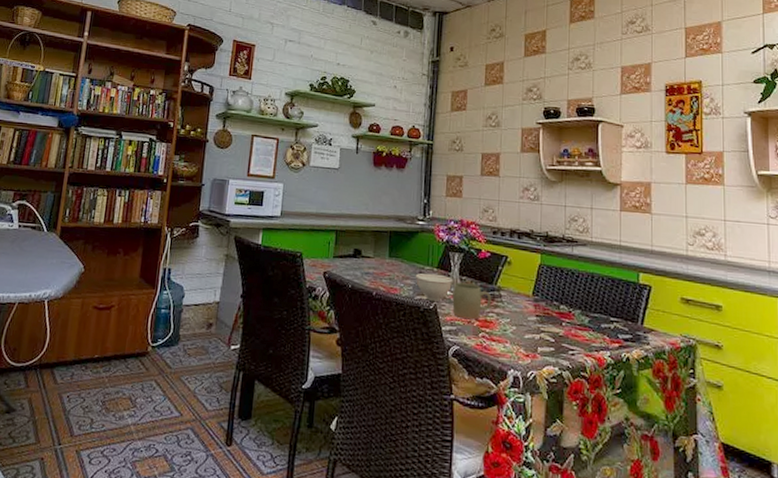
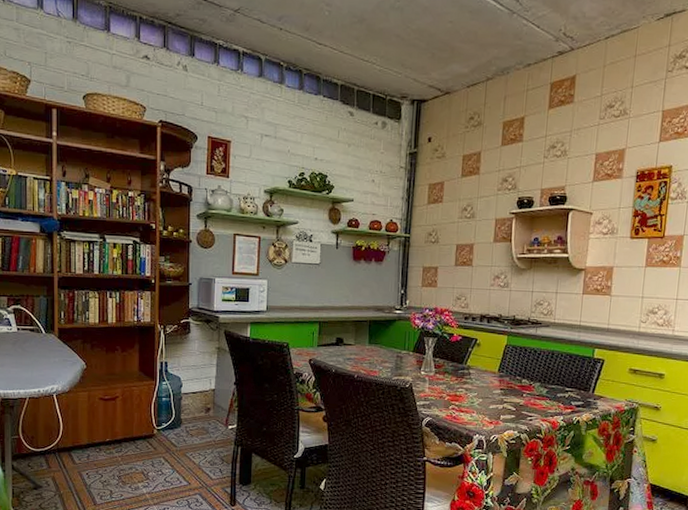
bowl: present [415,273,453,302] -> none [392,356,428,381]
mug: present [452,281,492,320] -> none [426,363,462,395]

